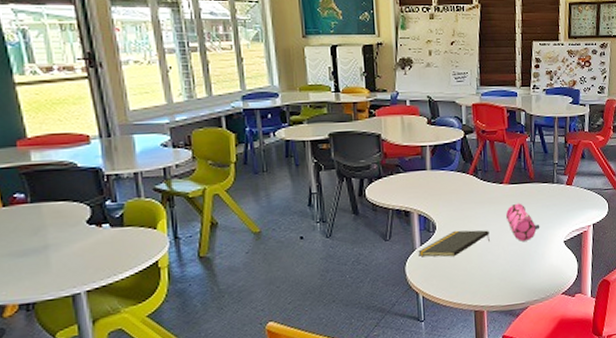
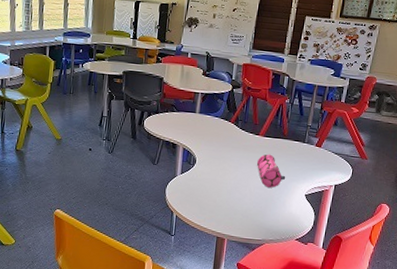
notepad: present [418,230,490,257] -> none [178,167,240,189]

